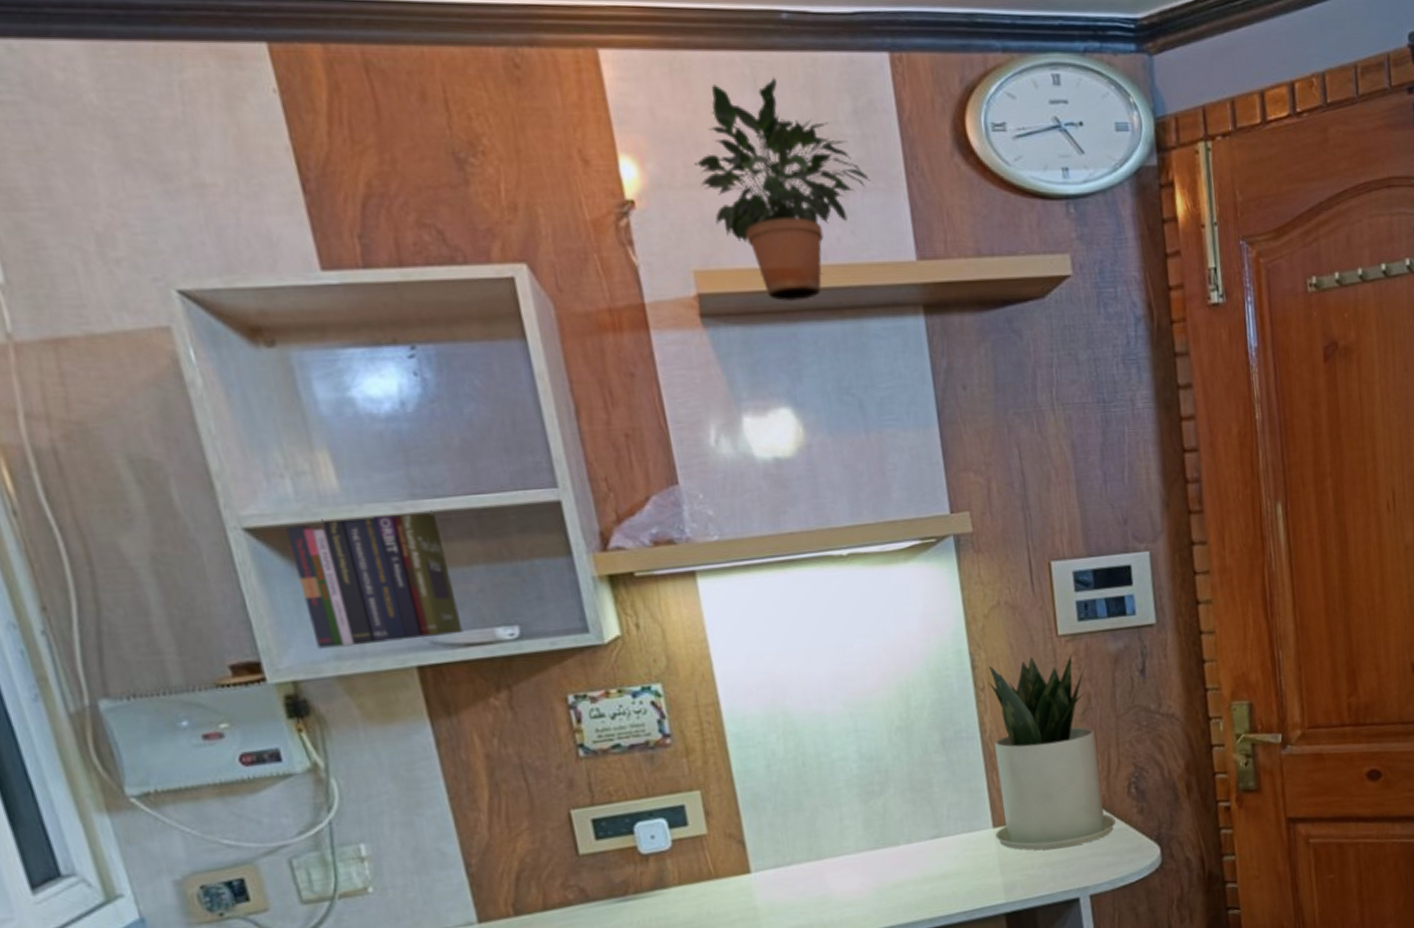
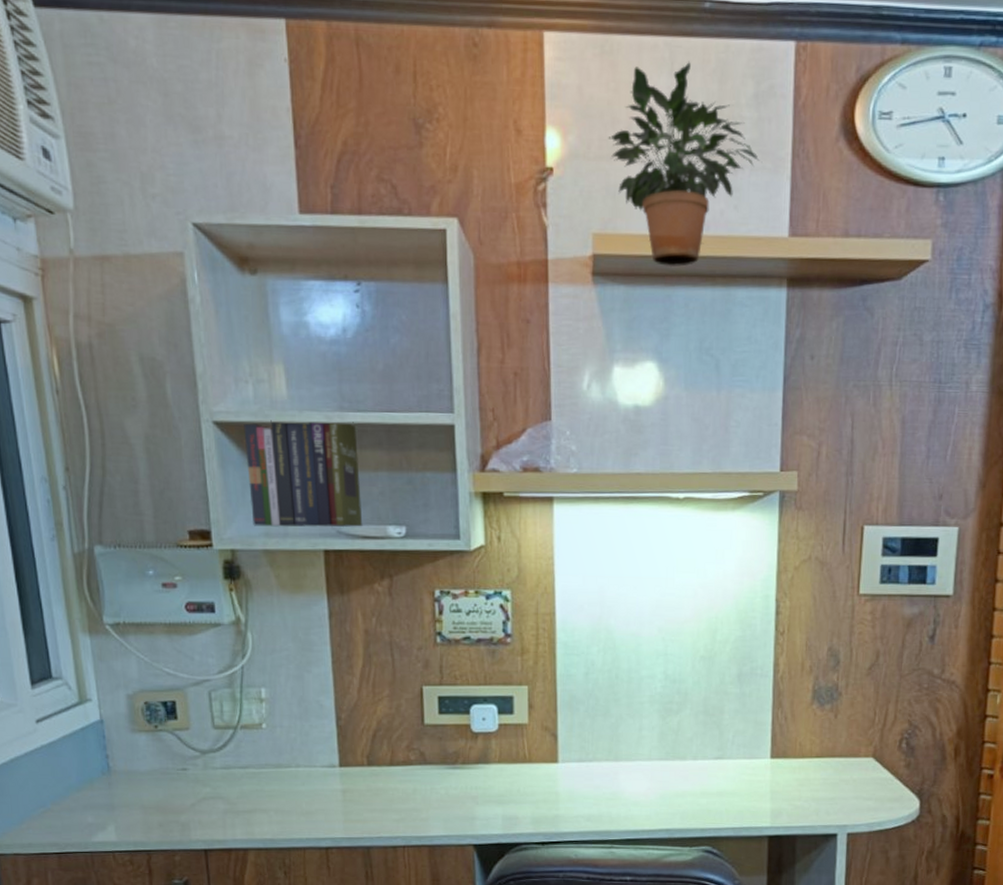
planter: present [988,654,1116,851] -> none [771,610,883,787]

